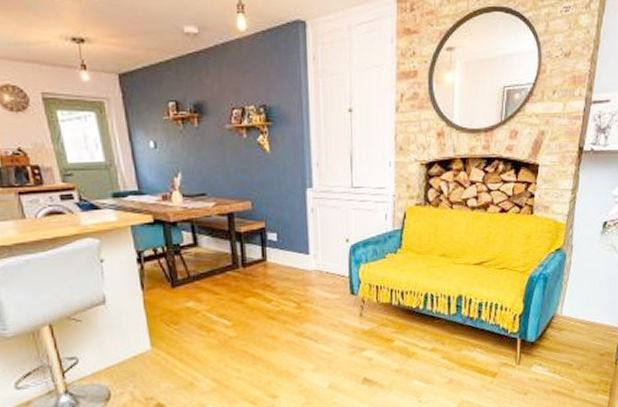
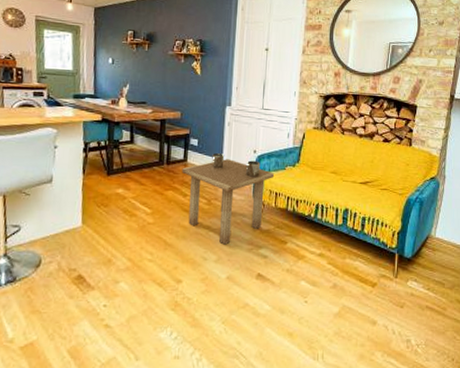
side table: none [261,247,372,351] -> present [181,153,274,245]

